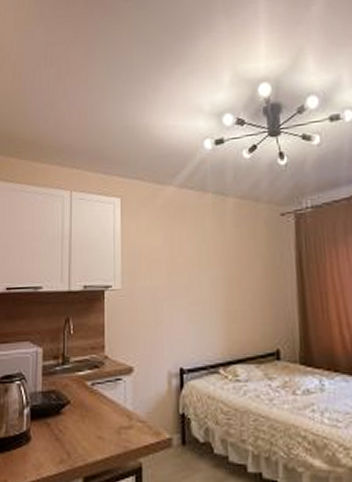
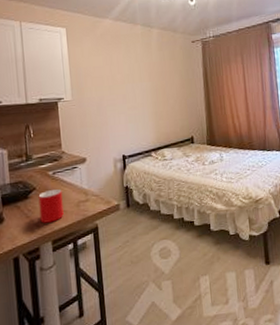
cup: none [72,407,100,451] -> present [38,189,64,223]

